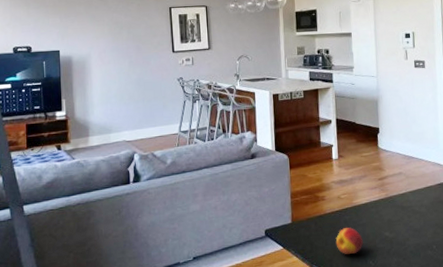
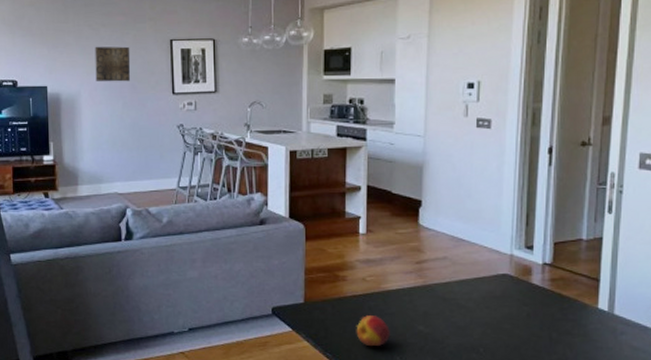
wall art: none [103,14,136,45] -> present [95,46,131,82]

